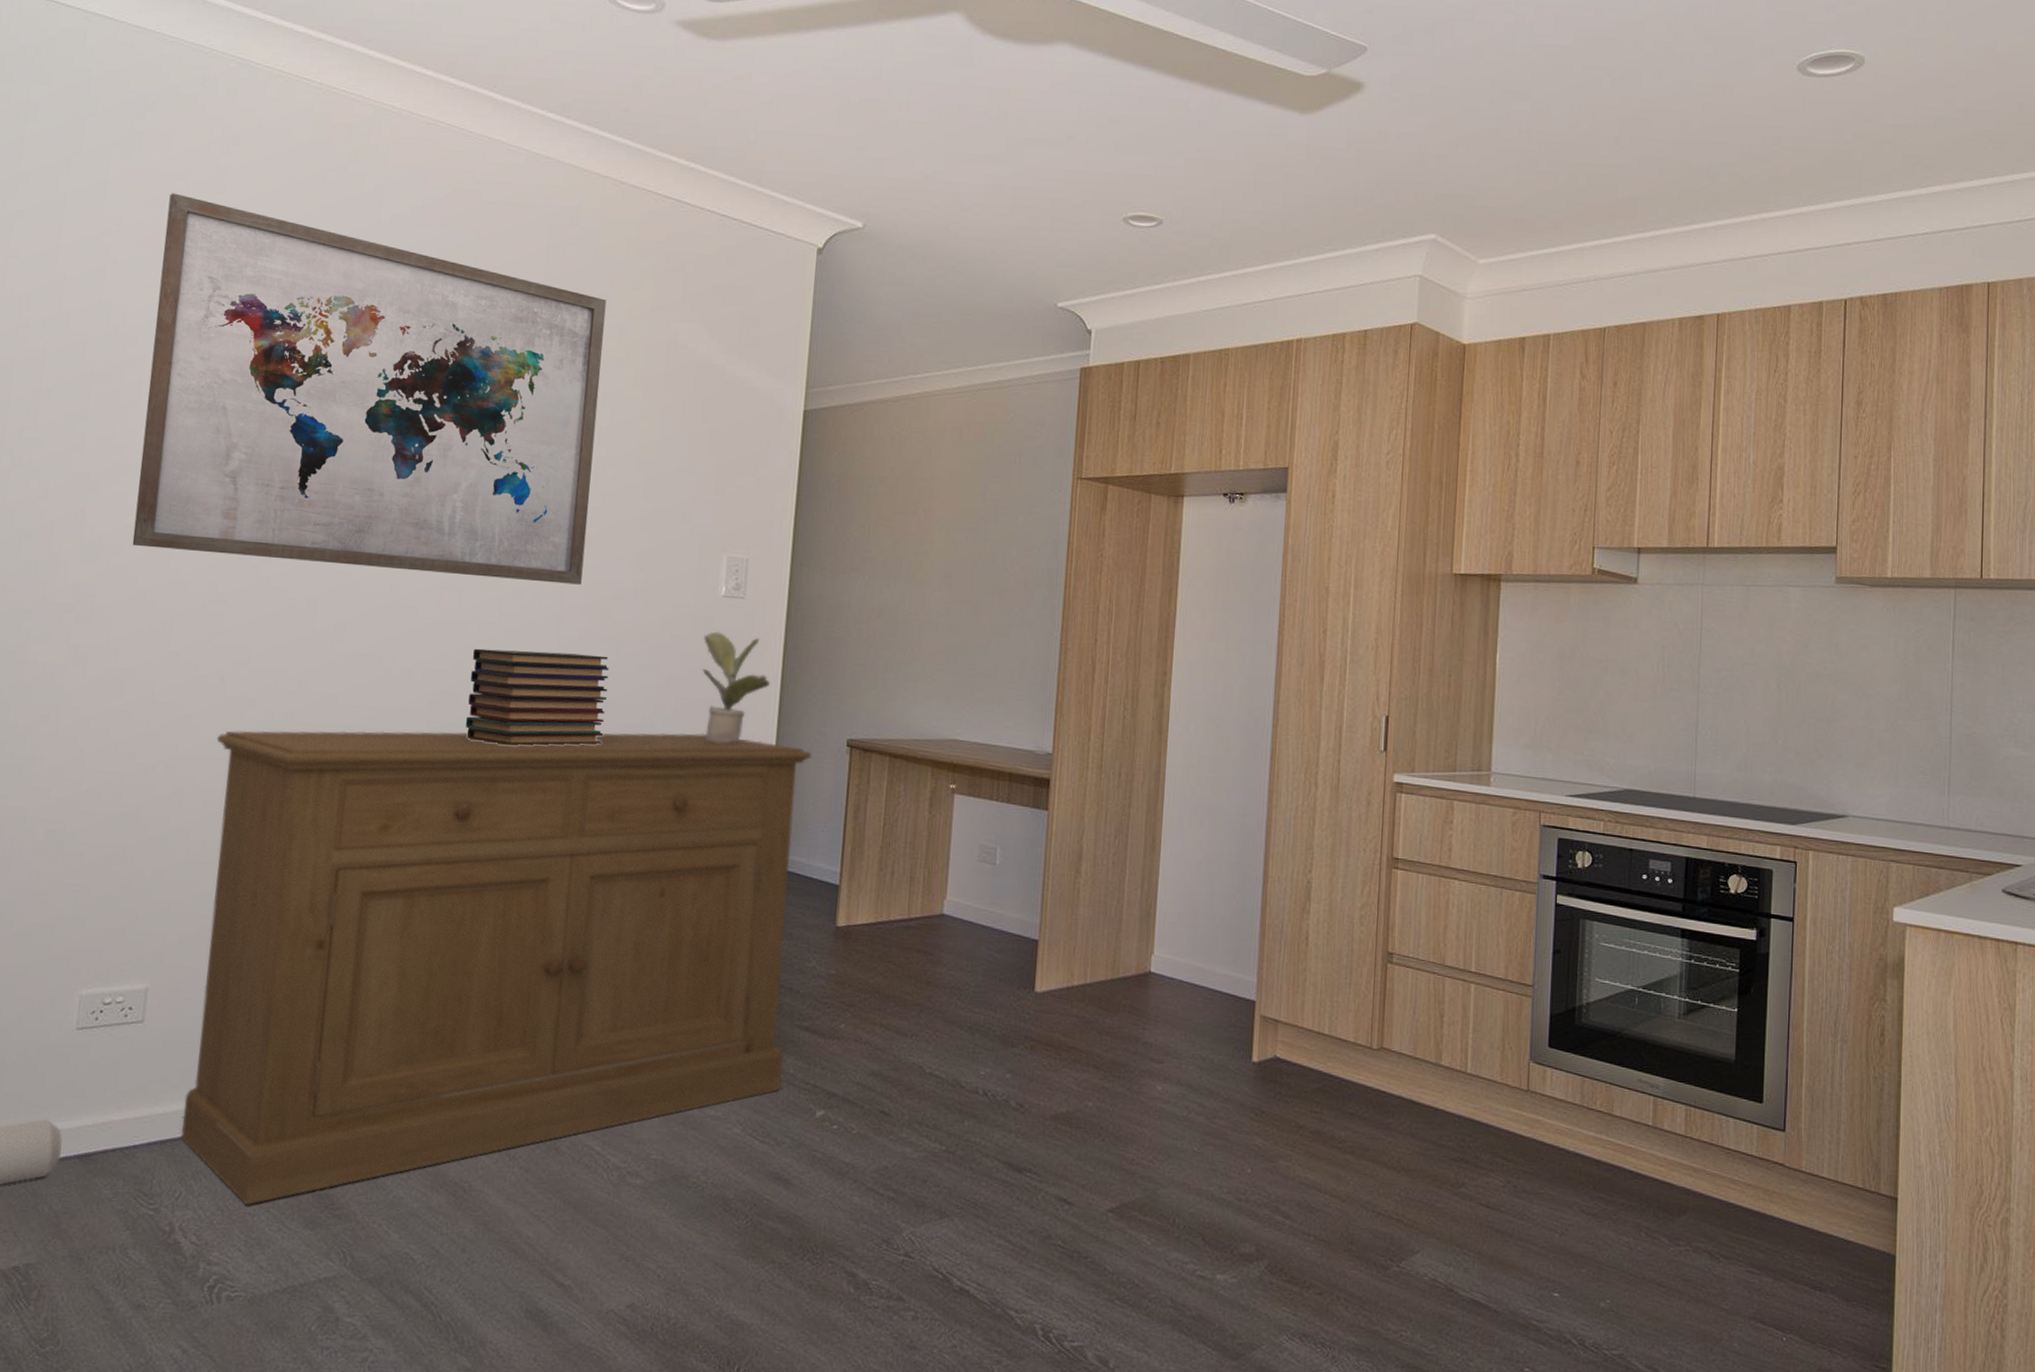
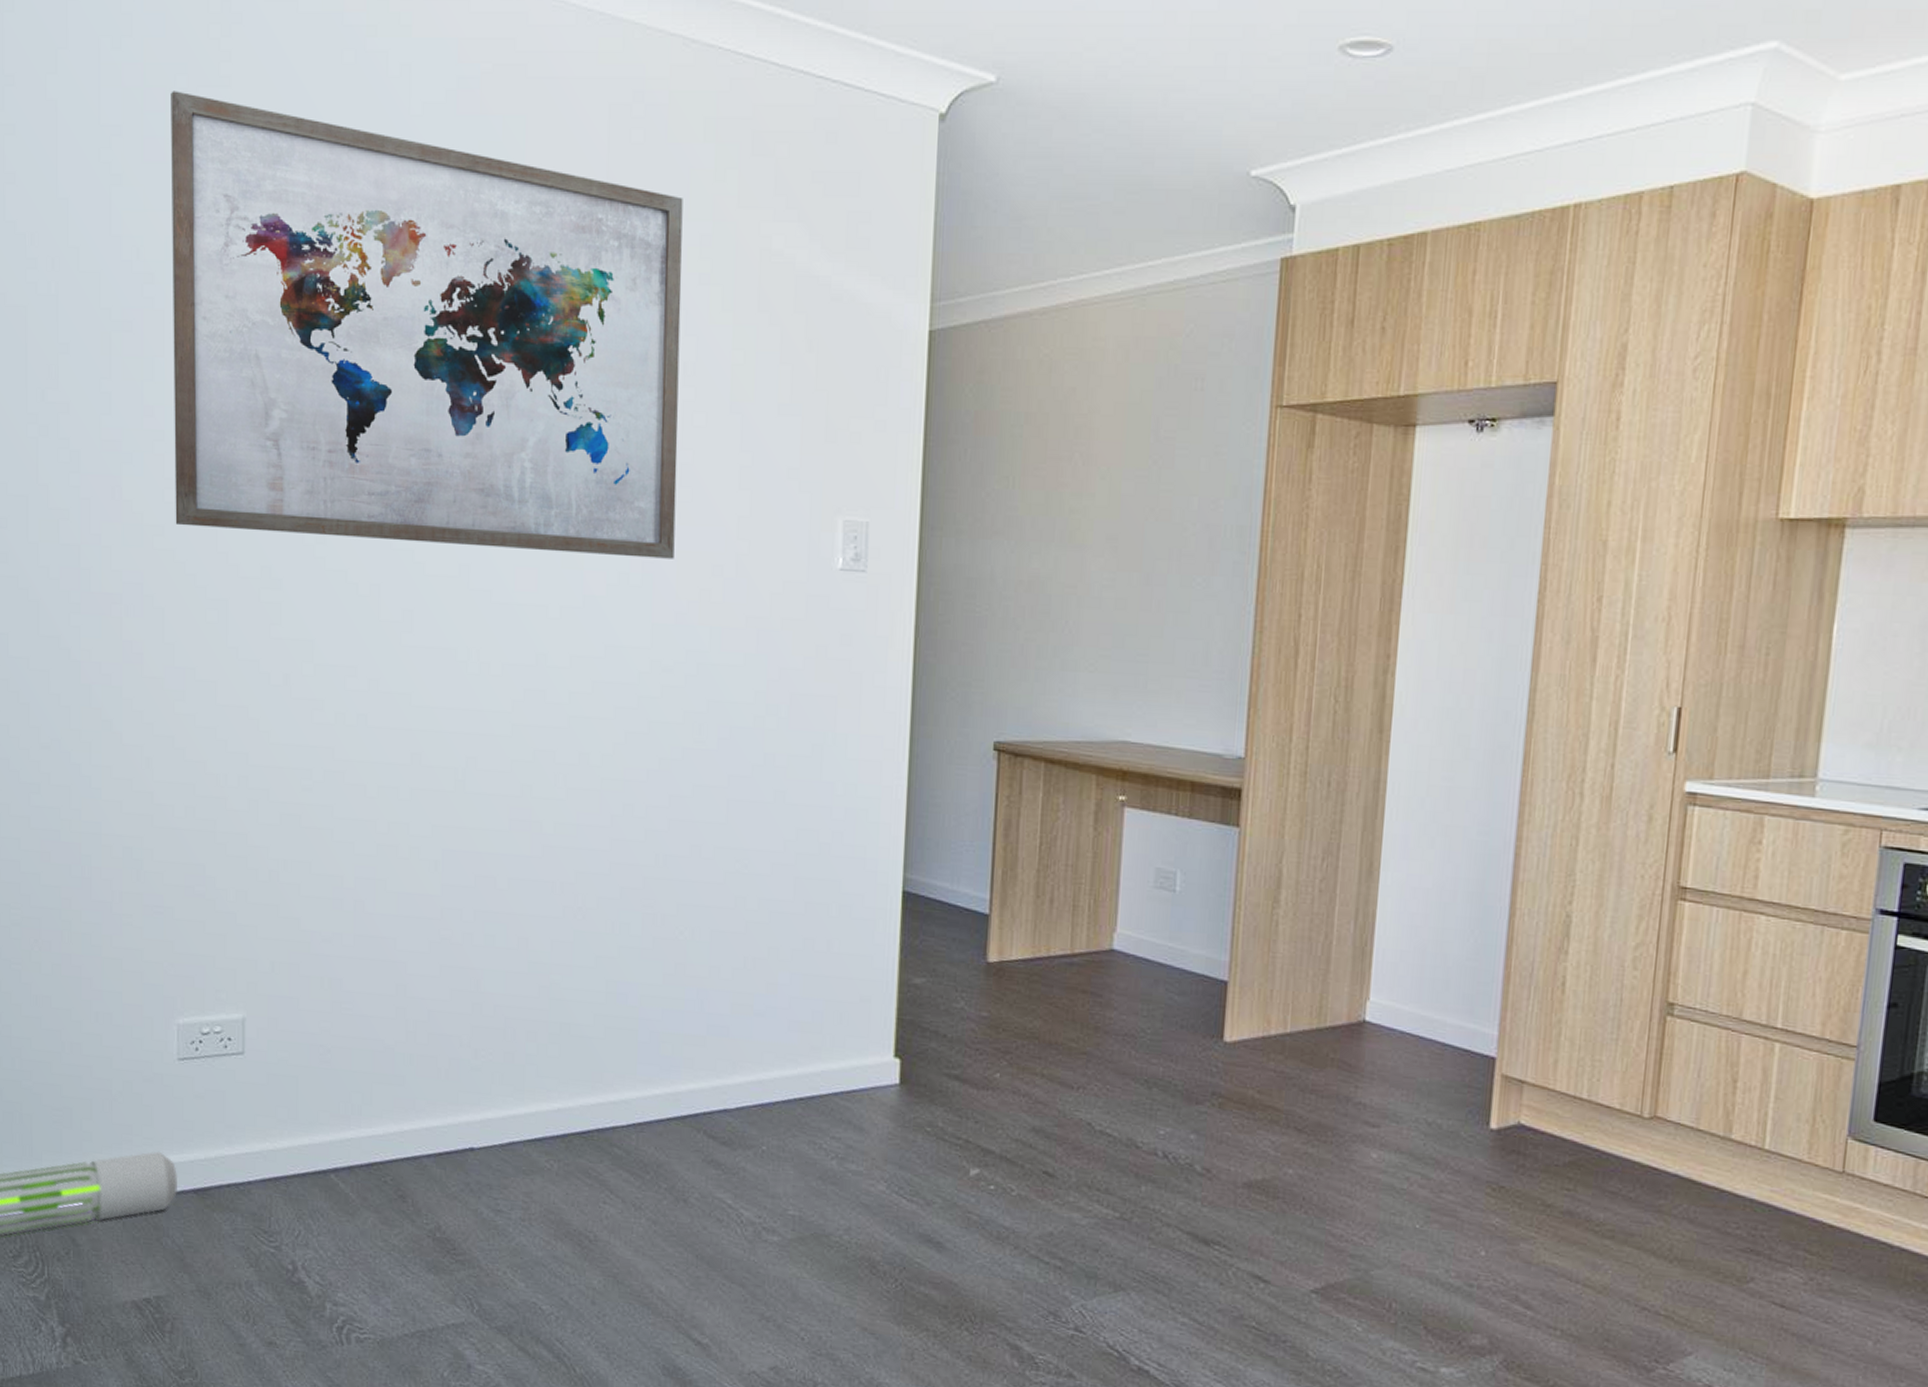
sideboard: present [181,730,812,1205] -> none [287,735,953,1247]
book stack: present [465,648,609,746] -> none [554,637,712,752]
potted plant: present [702,631,771,744] -> none [820,613,901,748]

